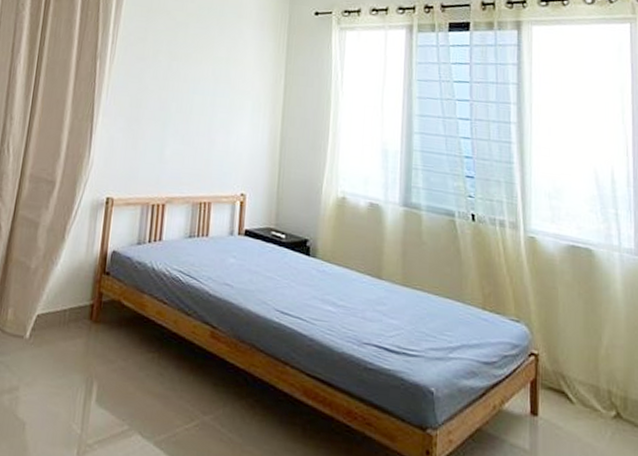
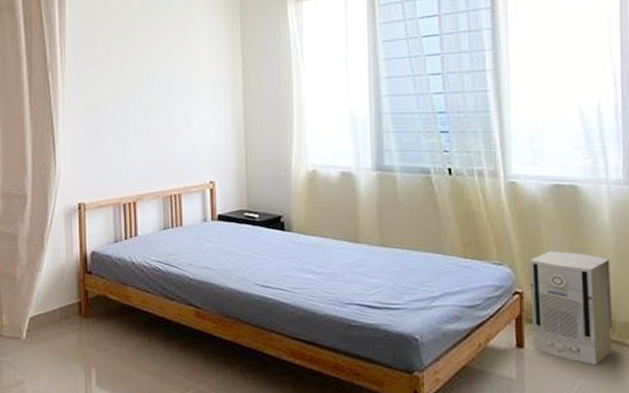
air purifier: none [545,313,625,444] -> present [529,251,613,365]

